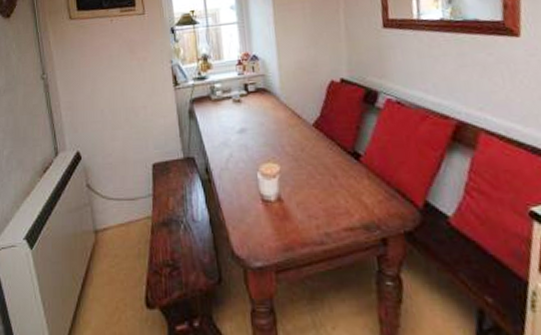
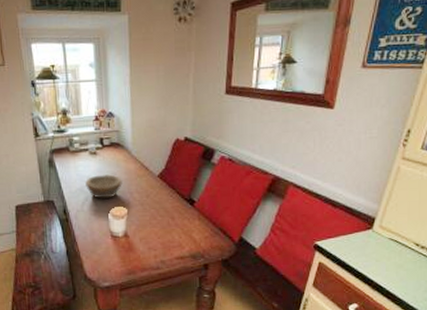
bowl: none [228,125,272,154] -> present [84,174,122,199]

